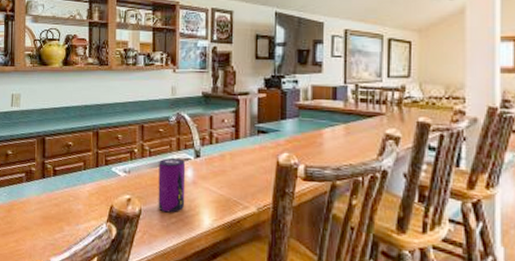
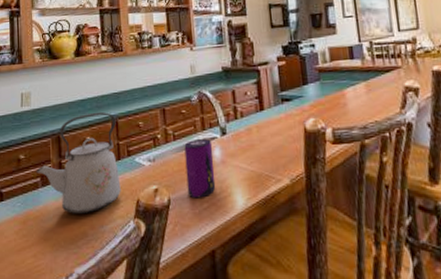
kettle: none [21,120,97,211] -> present [35,111,121,214]

